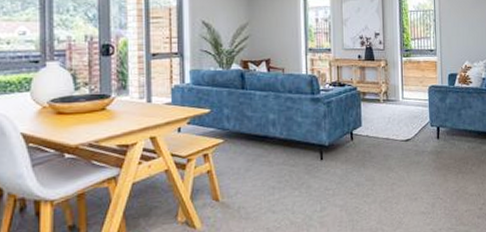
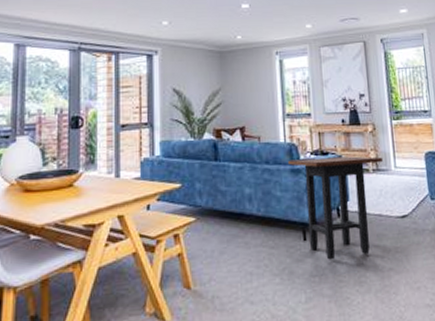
side table: none [309,88,392,176] -> present [288,156,382,260]

